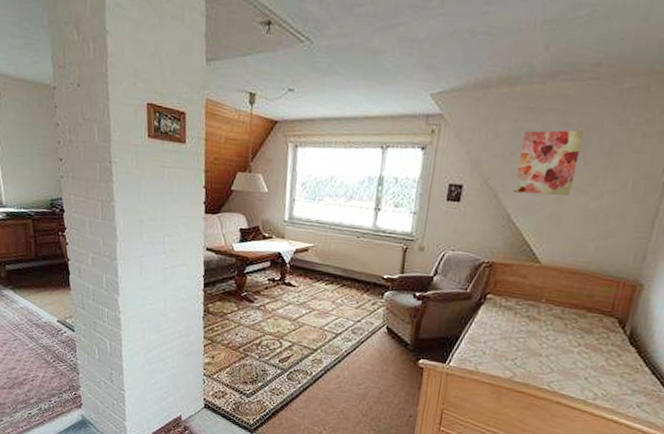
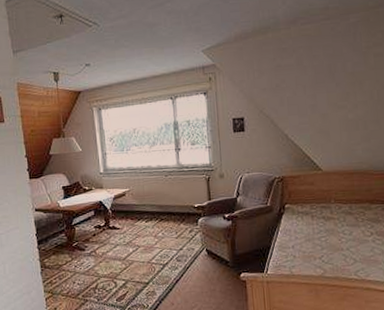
wall art: present [513,130,584,196] -> none [283,59,332,116]

